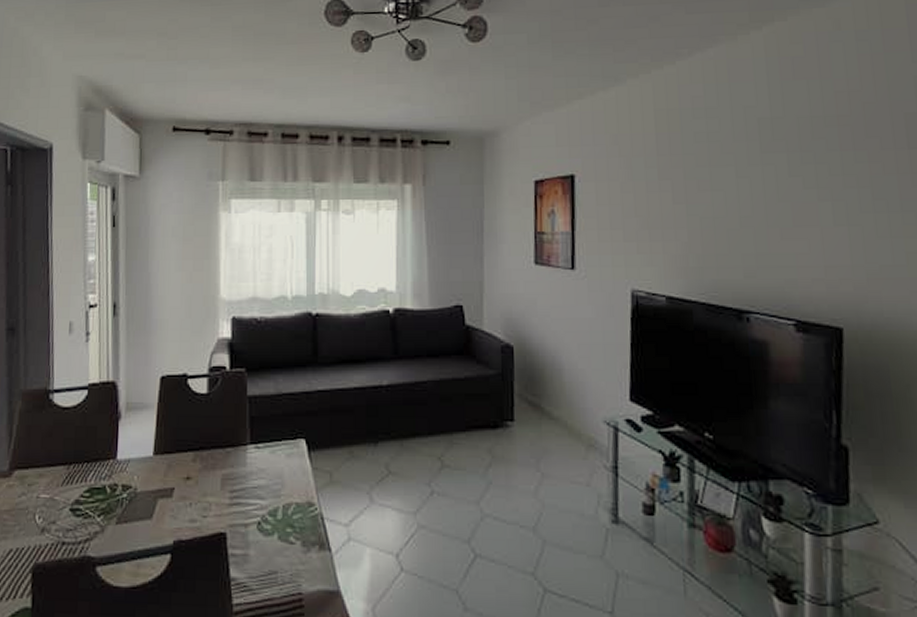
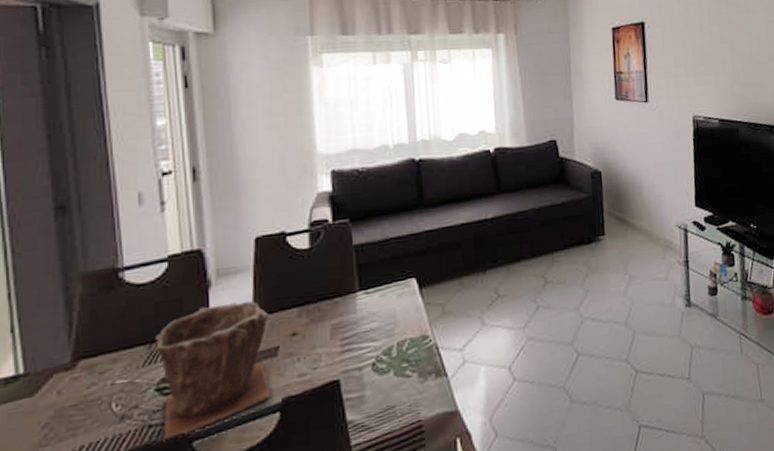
plant pot: none [73,437,167,561] -> present [155,300,272,442]

